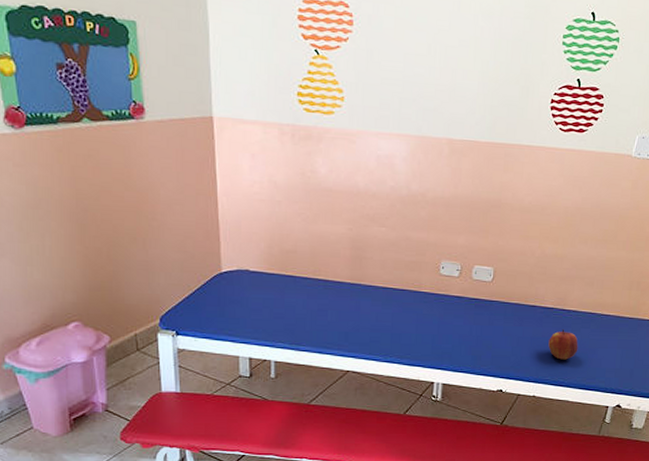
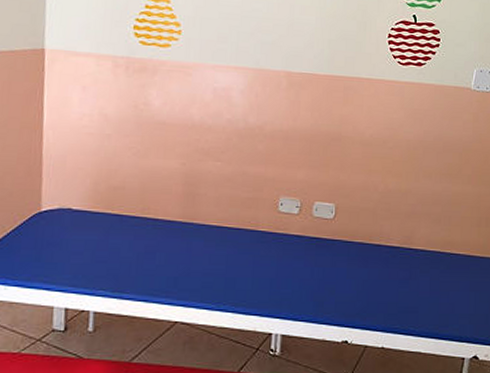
apple: present [548,329,578,360] -> none [396,270,428,305]

